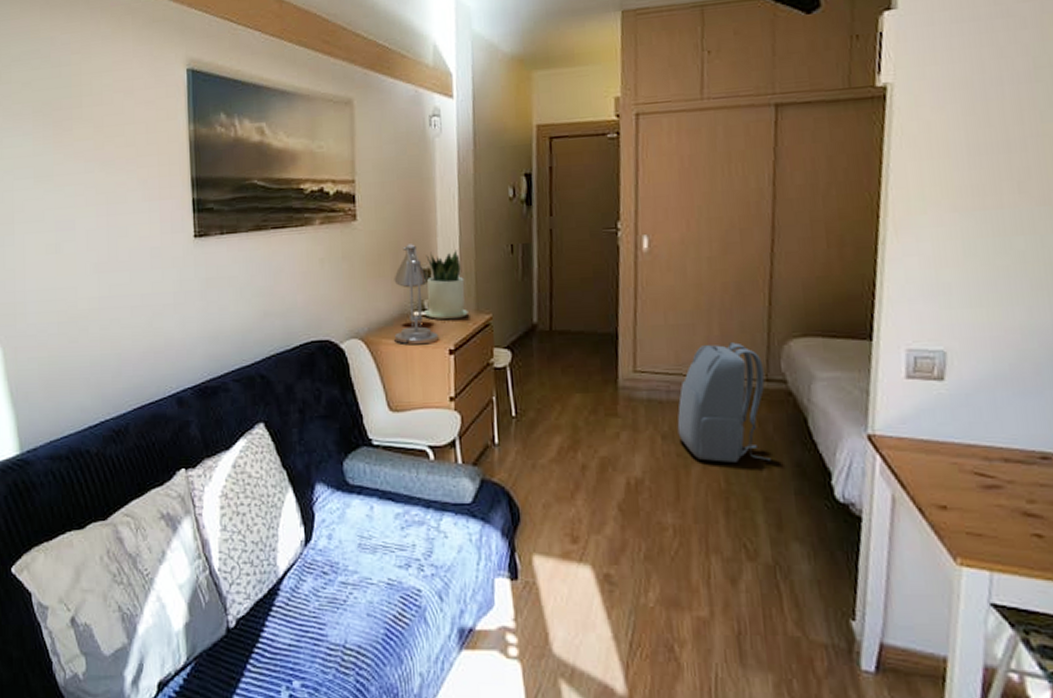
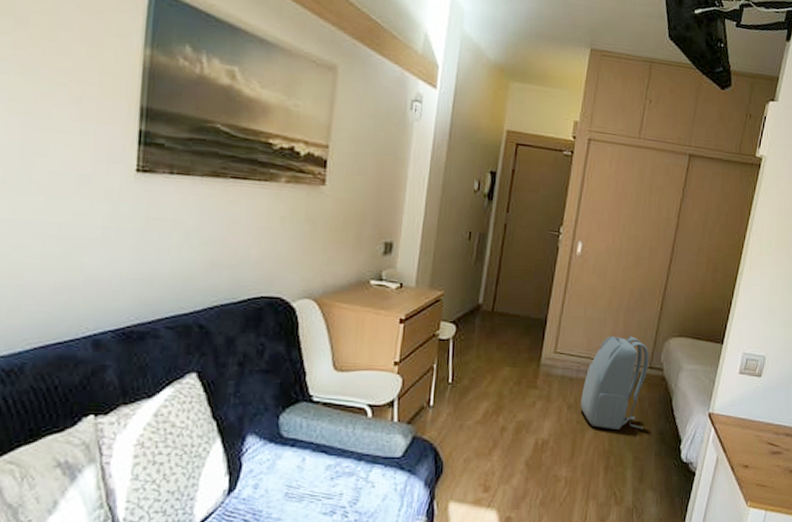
desk lamp: present [394,244,439,346] -> none [348,216,392,312]
planter: present [423,250,468,320] -> none [380,227,423,292]

